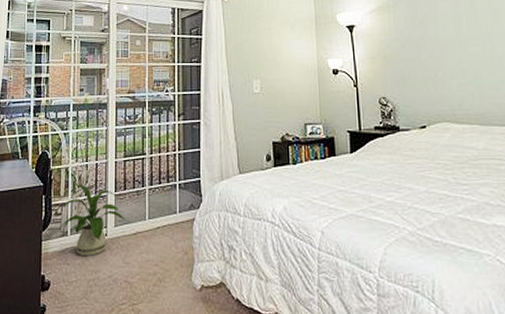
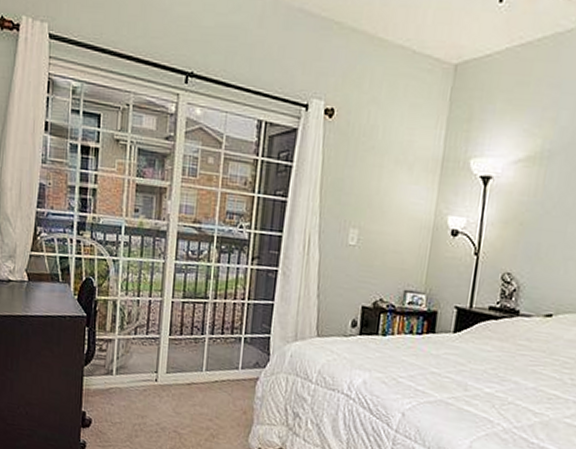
house plant: present [60,184,126,257] -> none [104,319,180,400]

